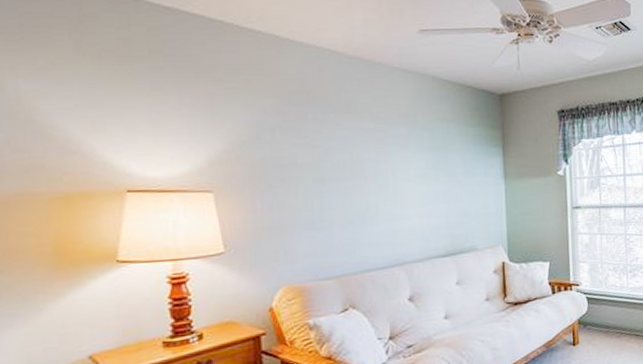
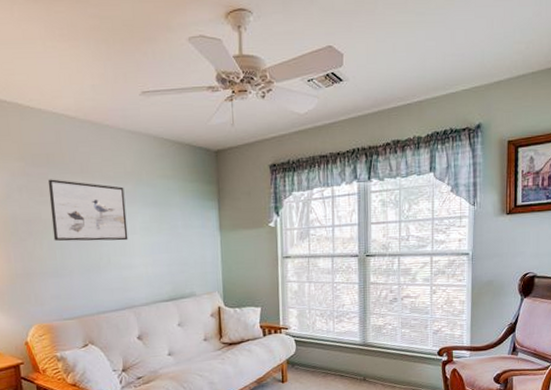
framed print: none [307,119,401,189] -> present [47,179,128,242]

